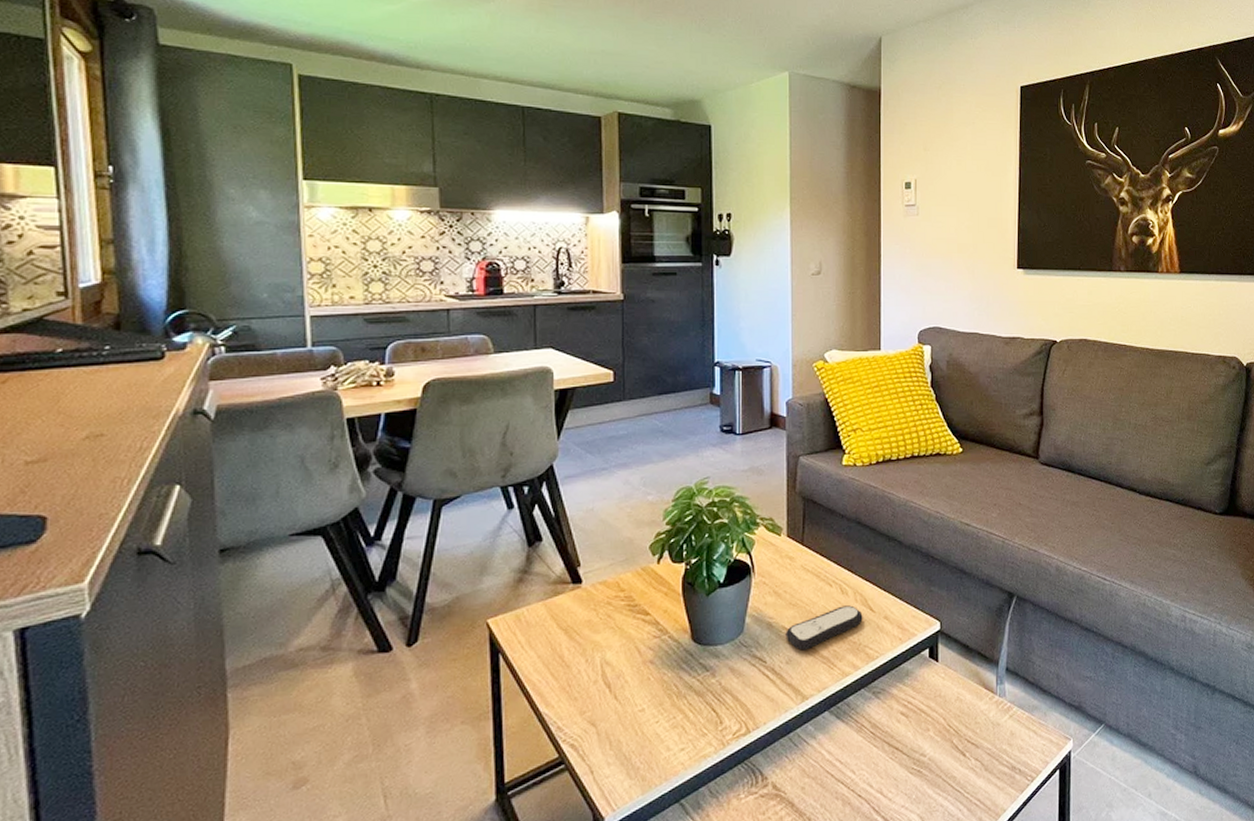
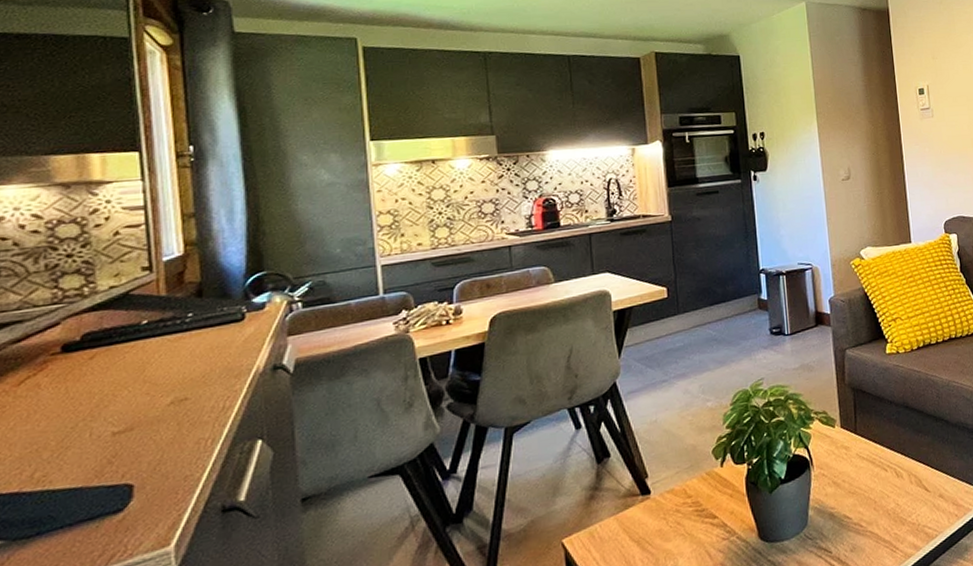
remote control: present [786,605,863,651] -> none [847,487,919,537]

